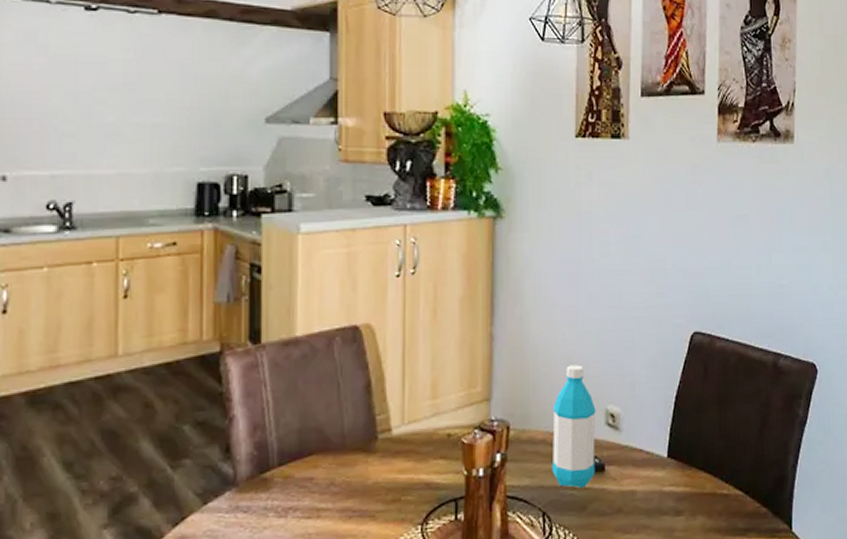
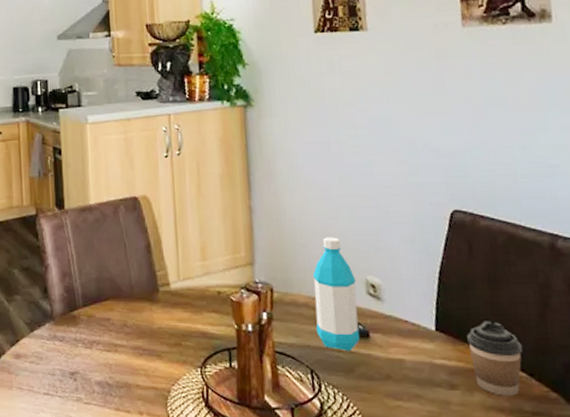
coffee cup: none [695,443,741,517] -> present [467,321,522,396]

